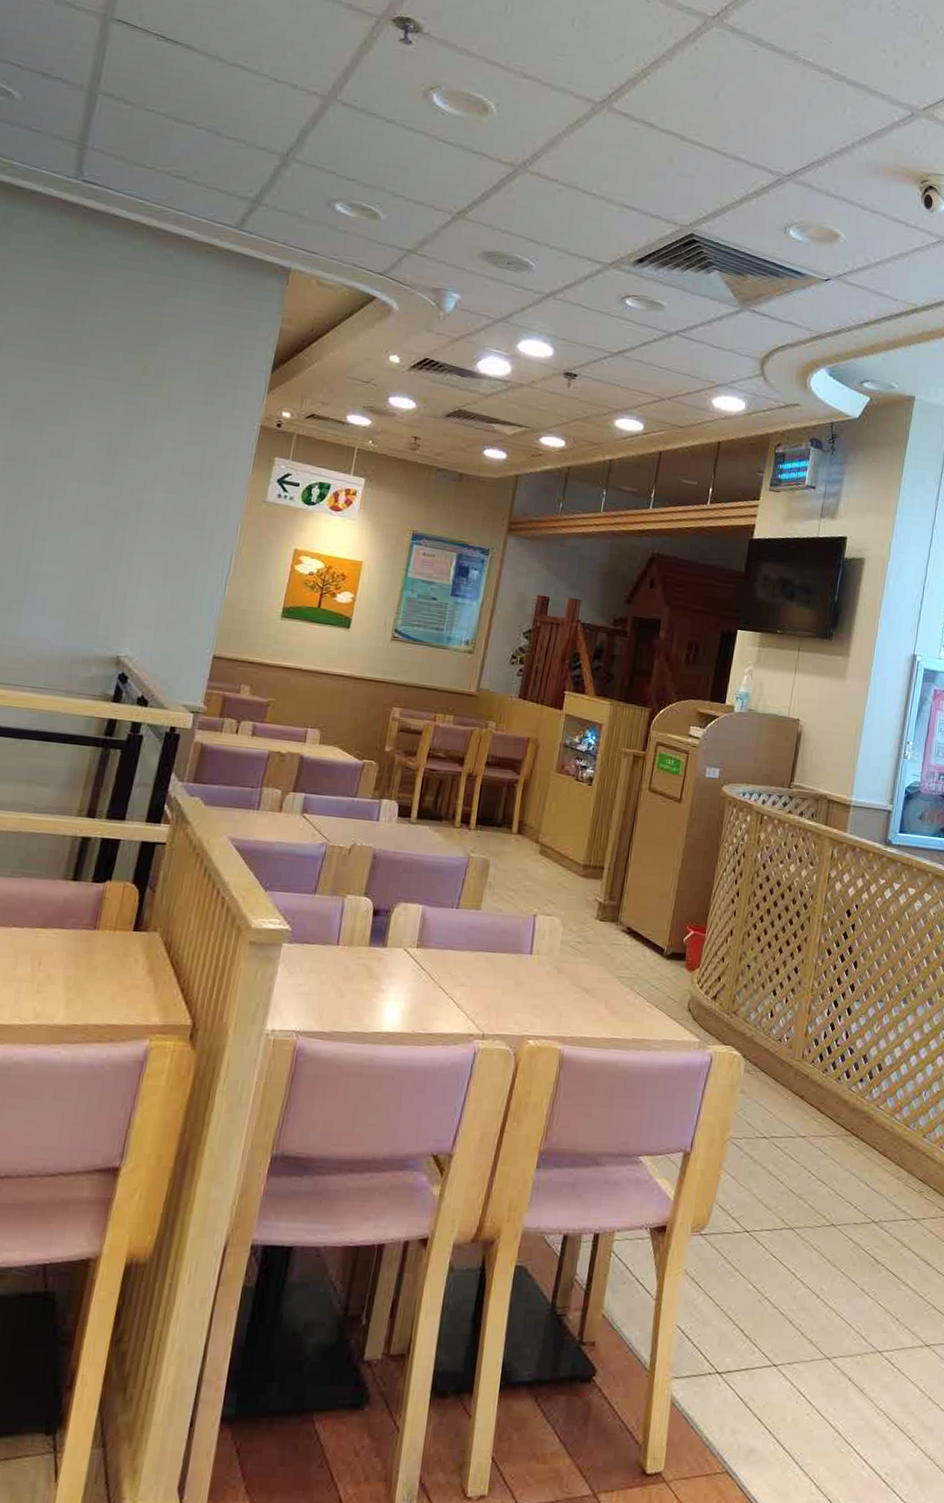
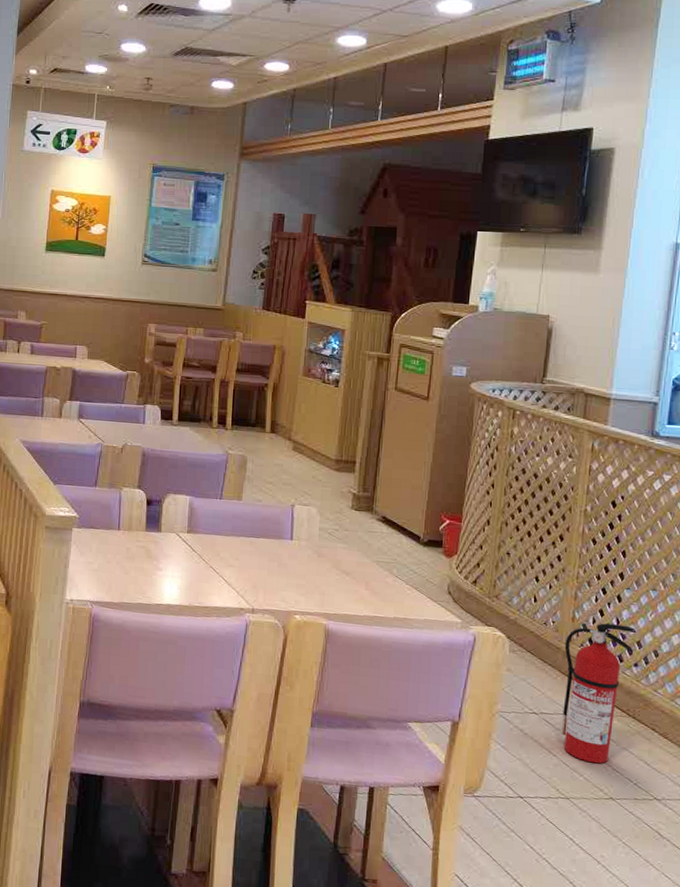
fire extinguisher: none [788,1037,864,1188] -> present [560,623,637,764]

